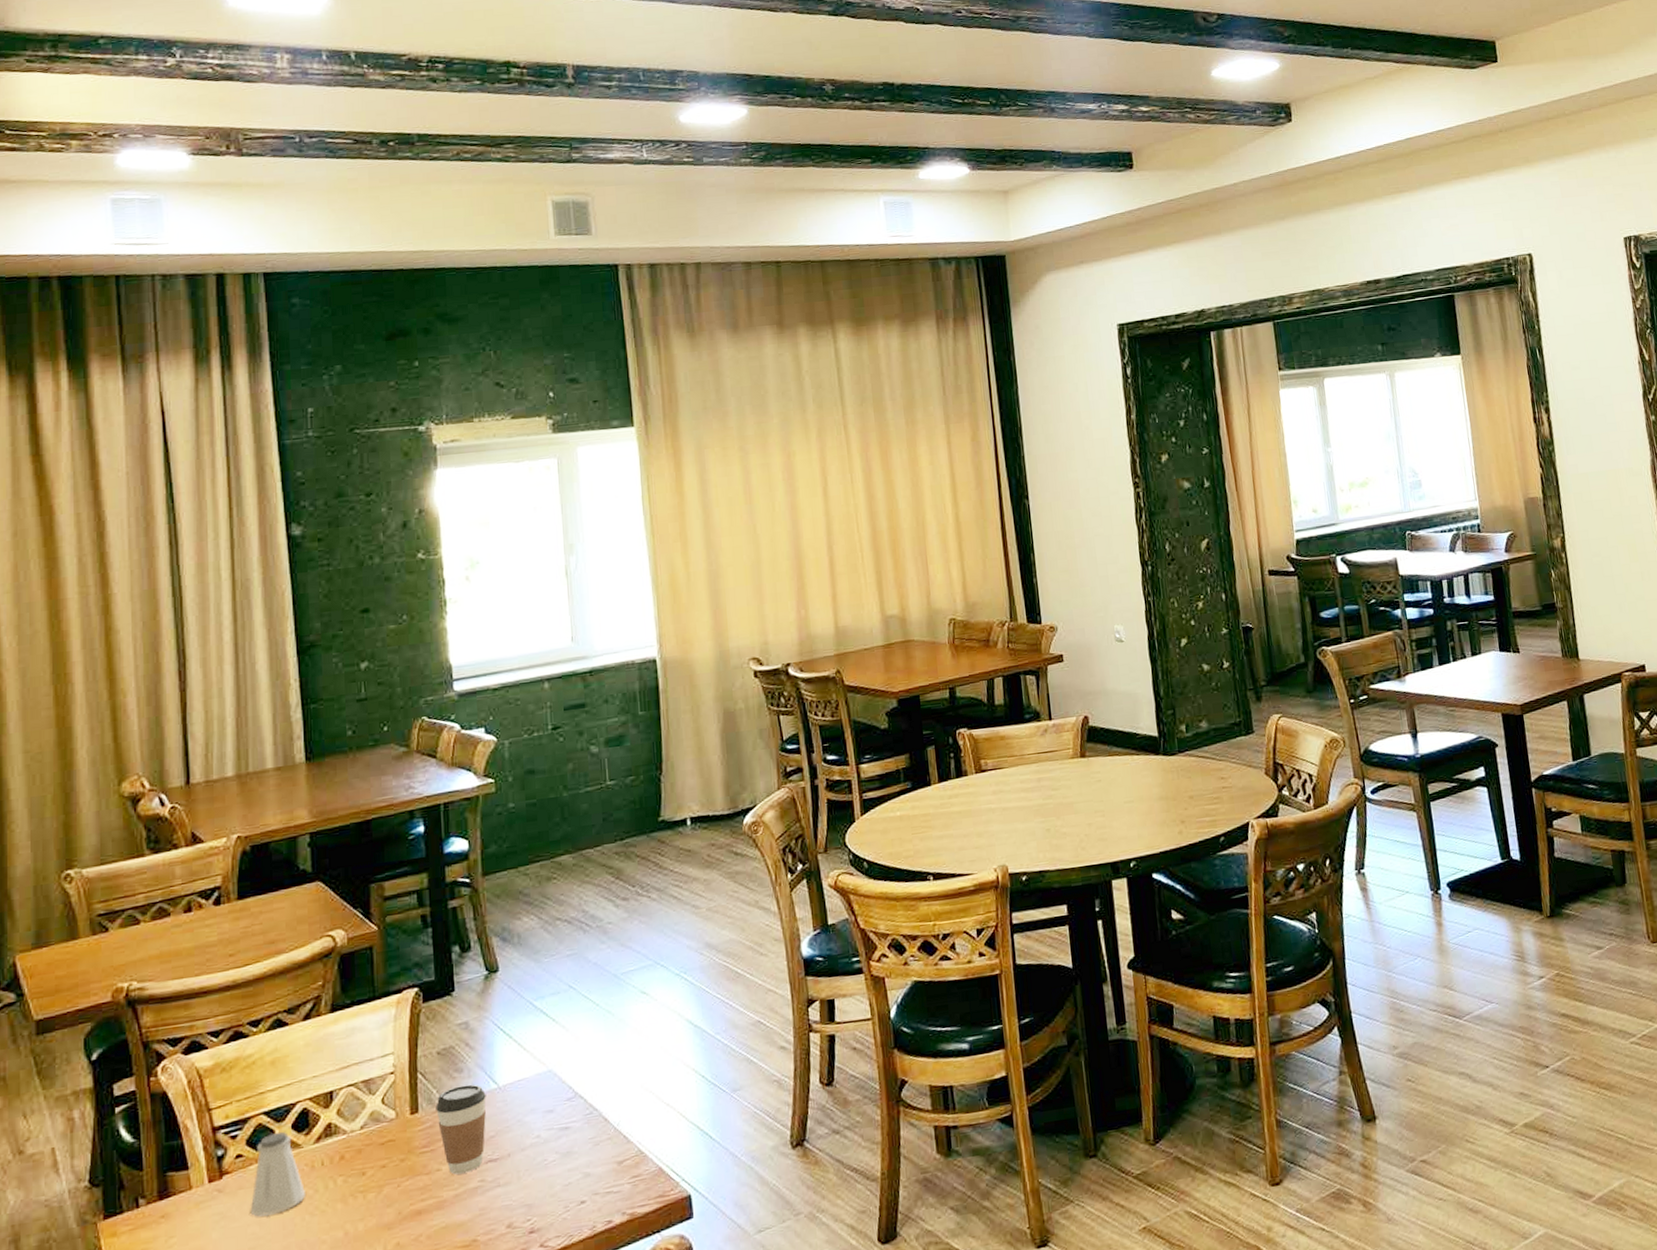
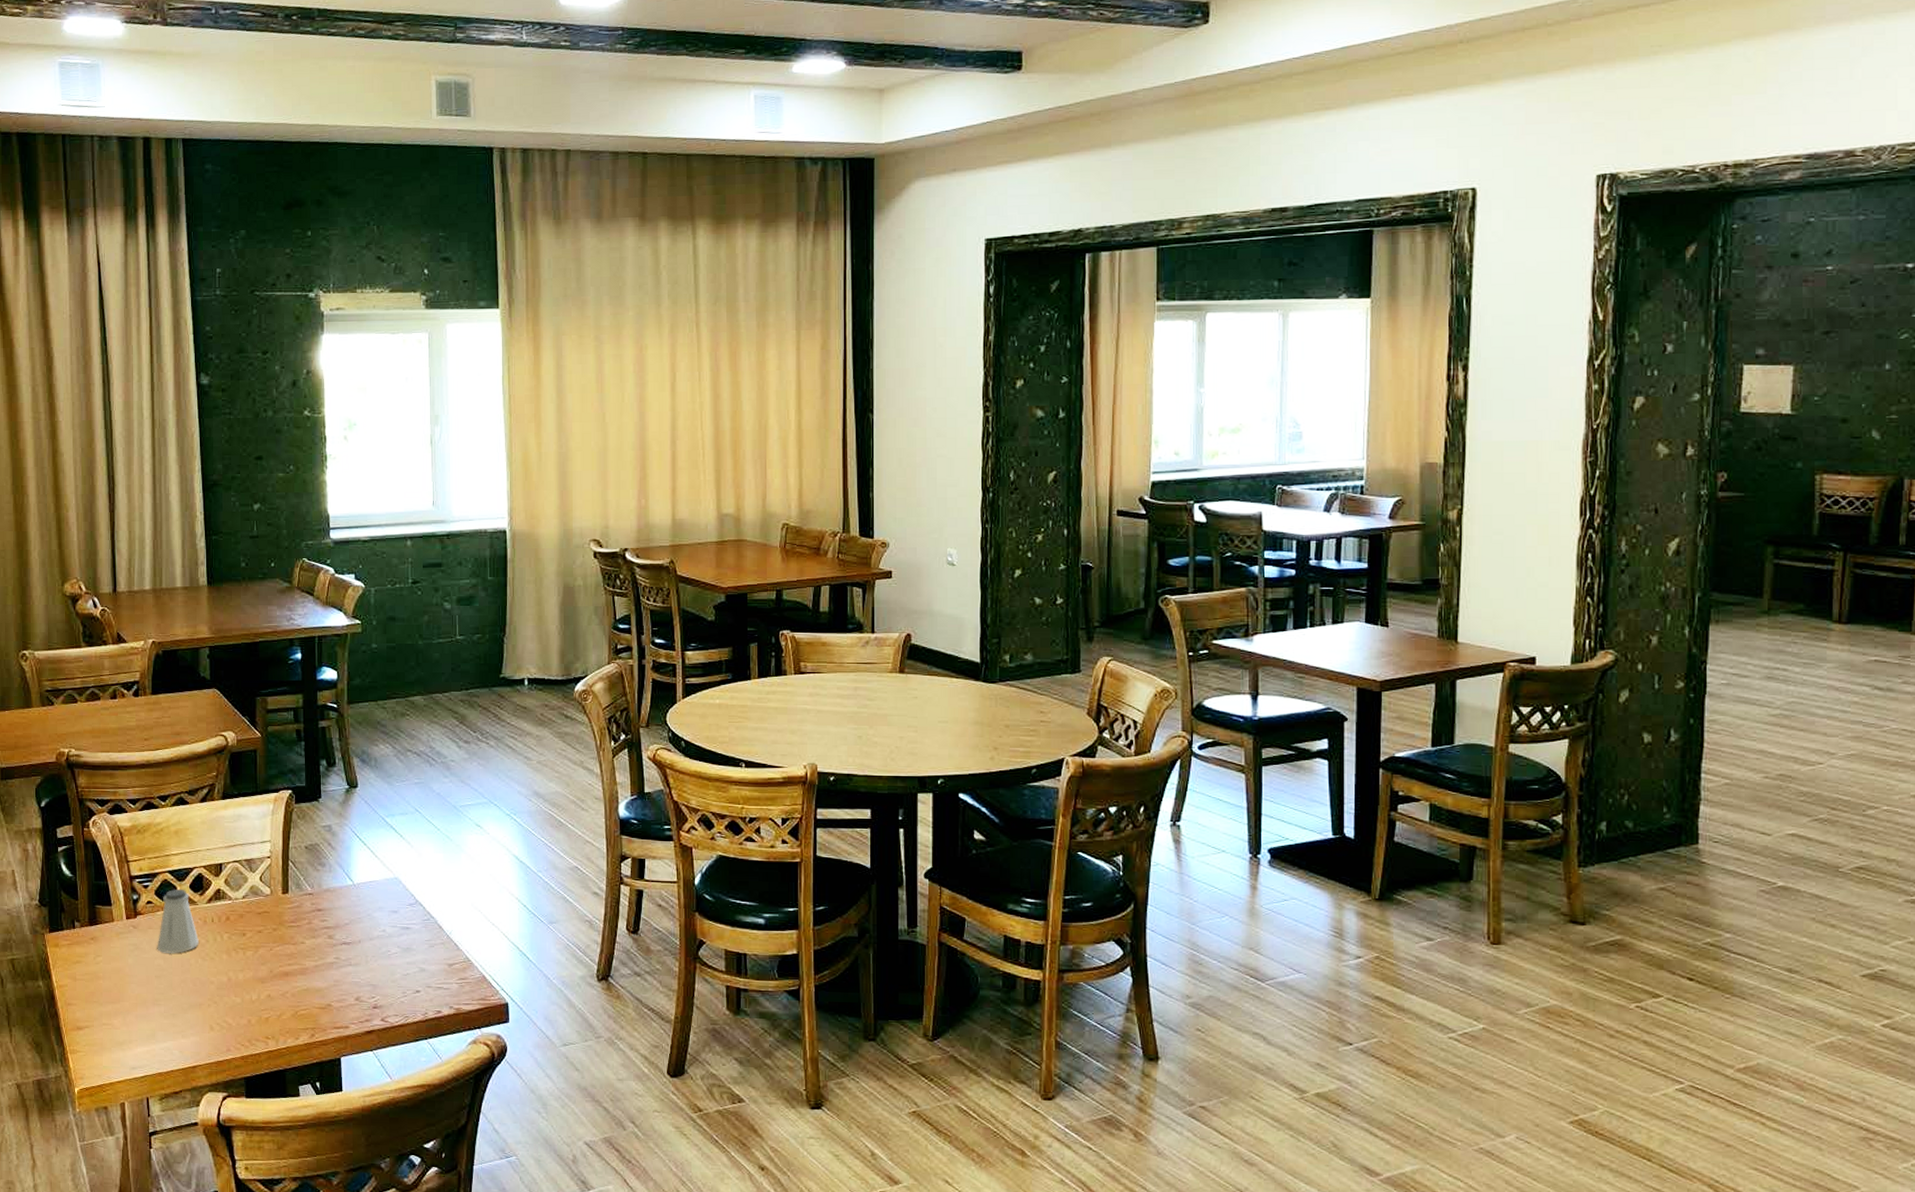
coffee cup: present [436,1084,486,1175] -> none [302,877,343,949]

